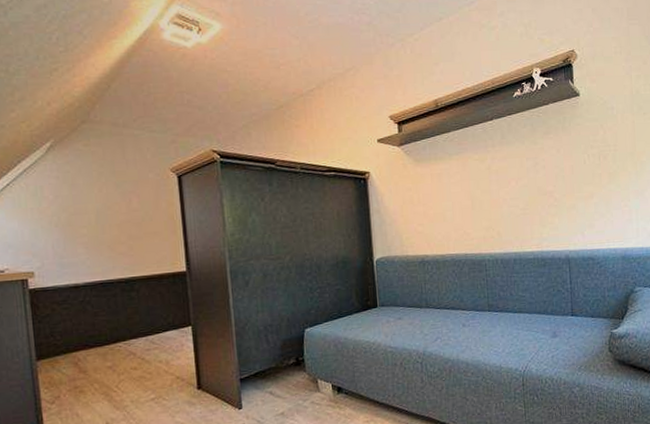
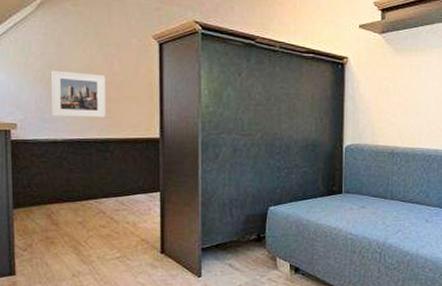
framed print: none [65,212,128,260] -> present [50,70,106,117]

